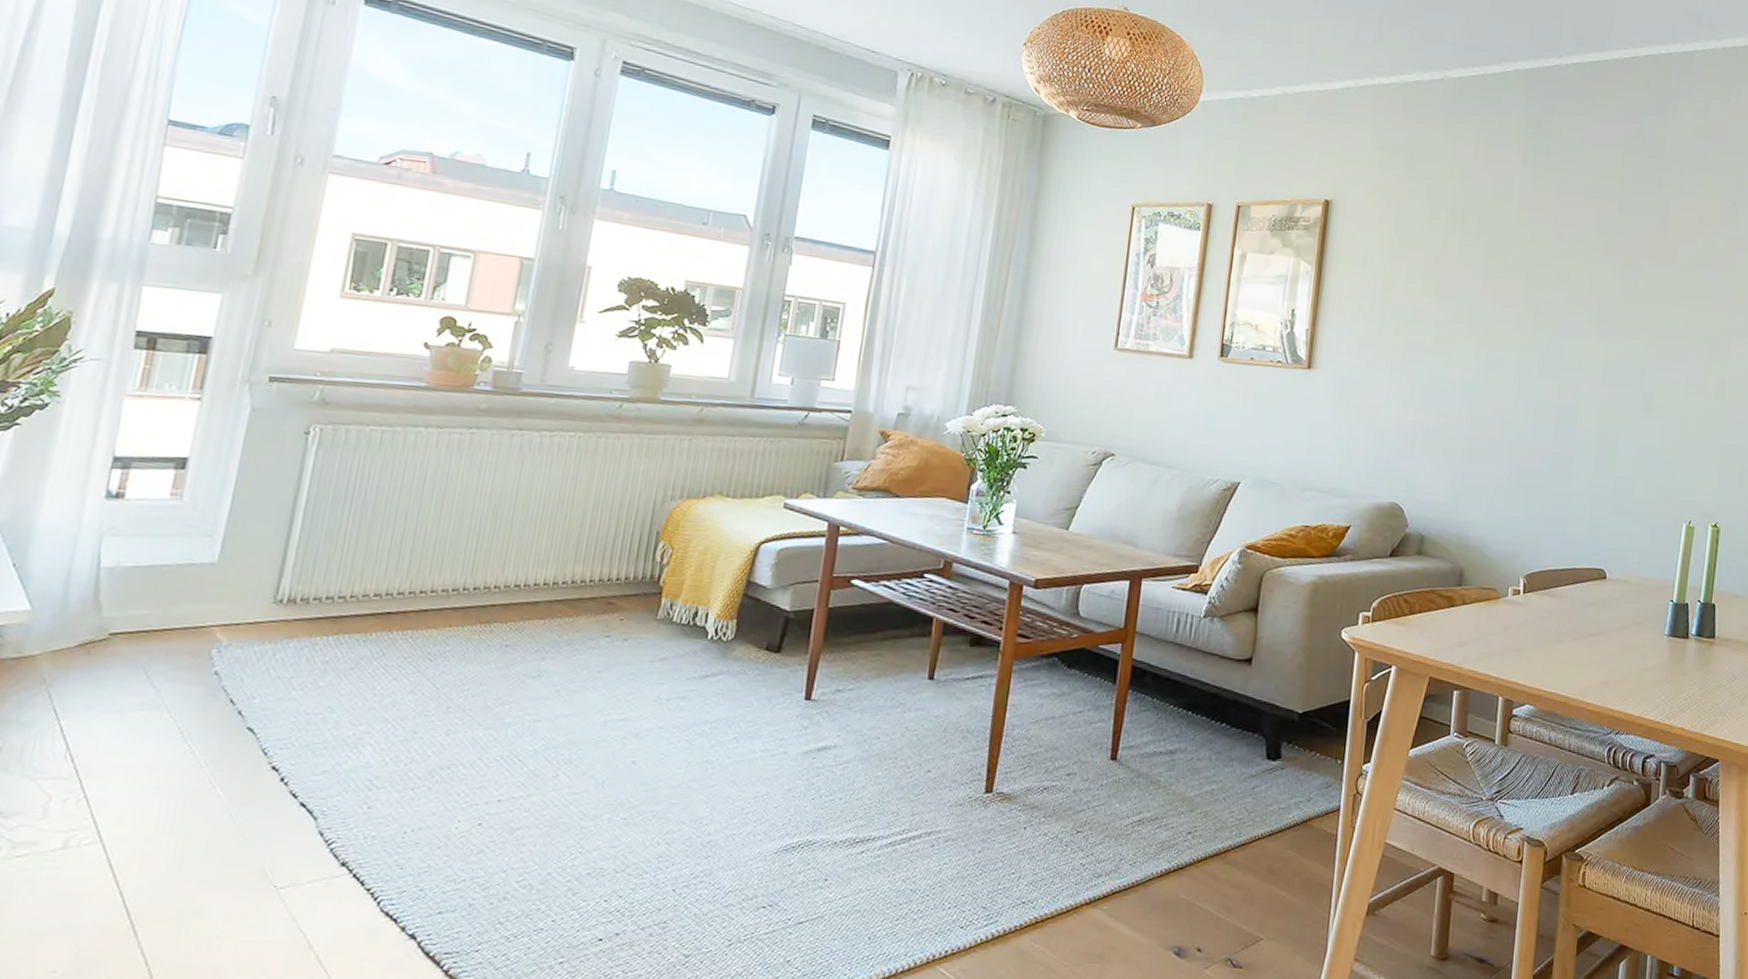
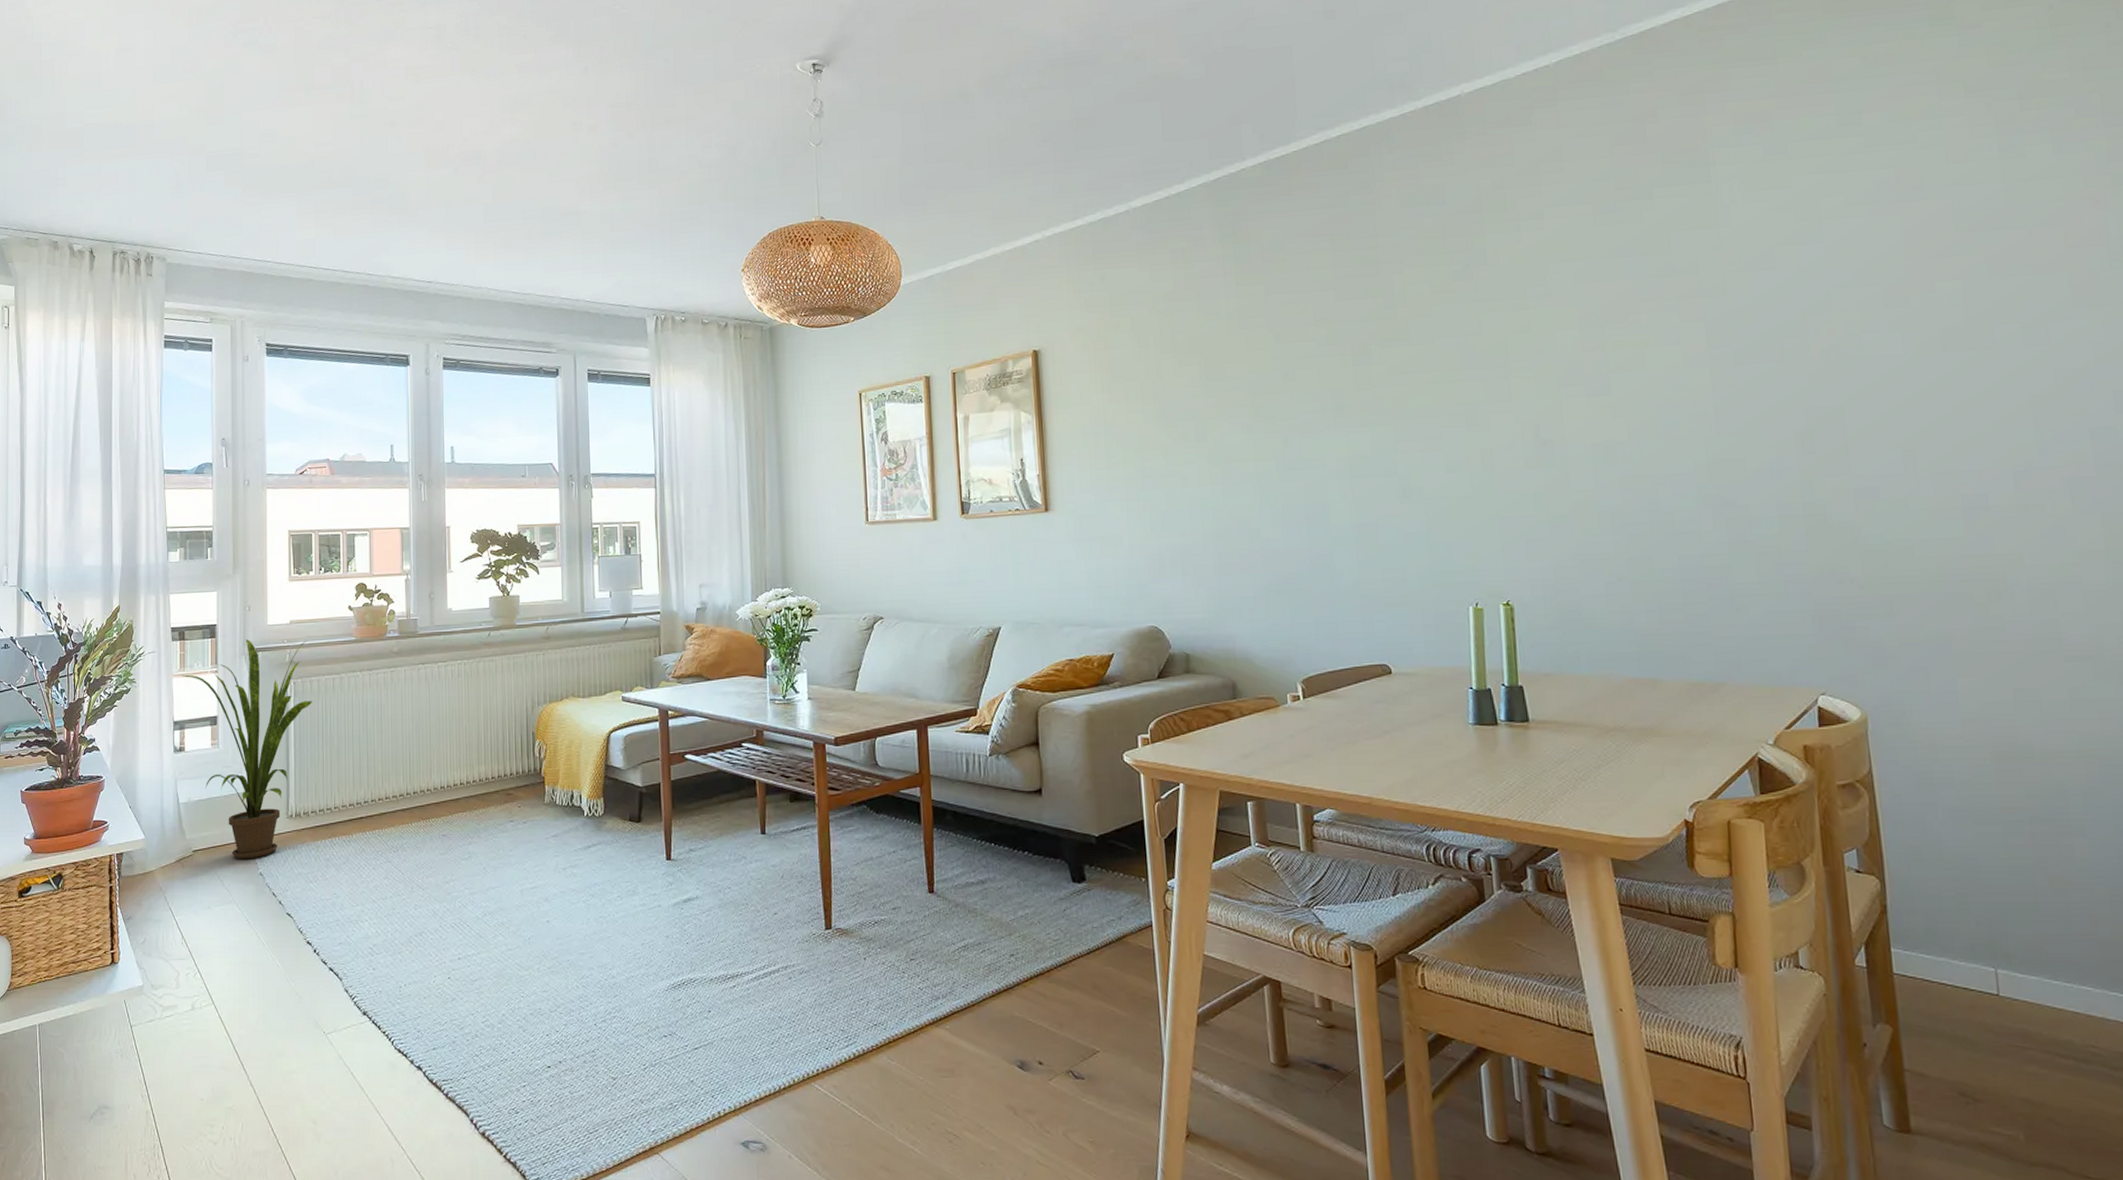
house plant: none [141,363,350,652] -> present [182,639,313,859]

